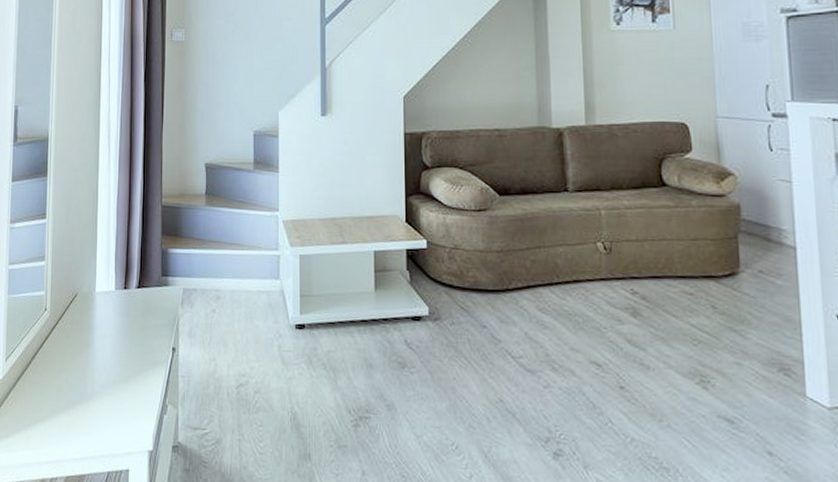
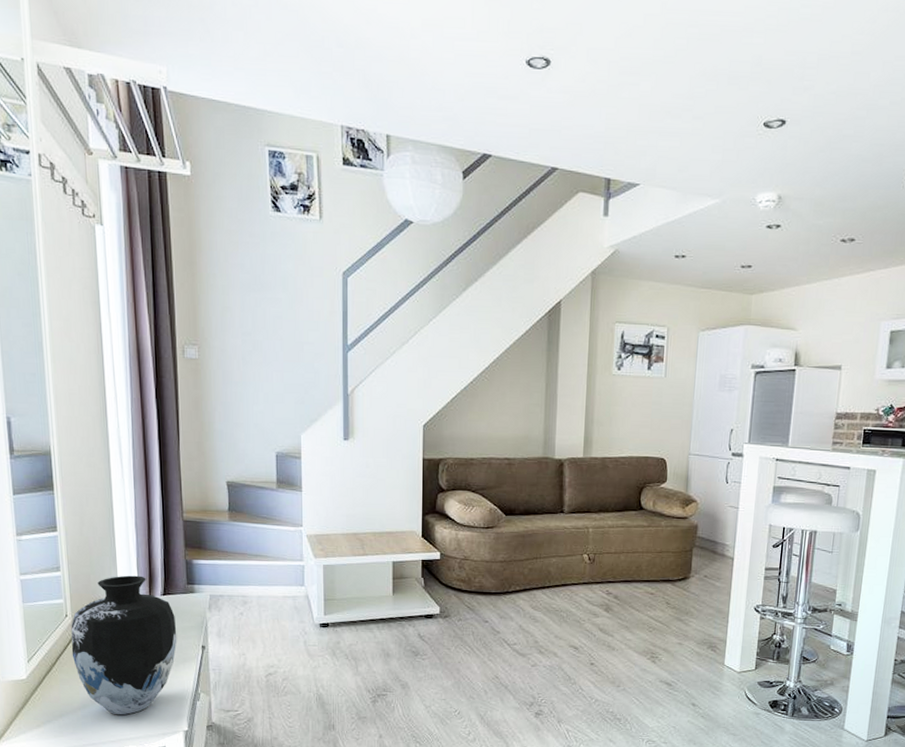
vase: none [46,265,149,428] -> present [71,575,177,715]

